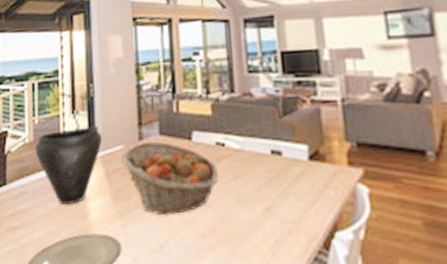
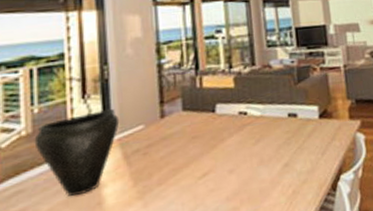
fruit basket: present [121,141,219,216] -> none [141,117,242,189]

